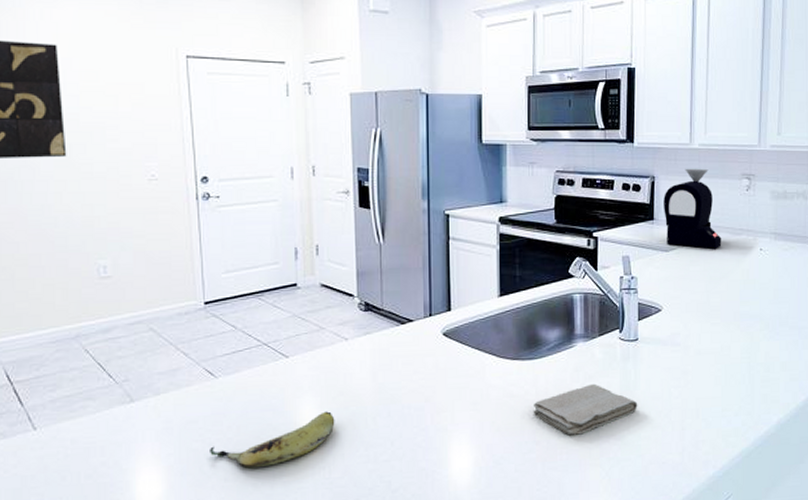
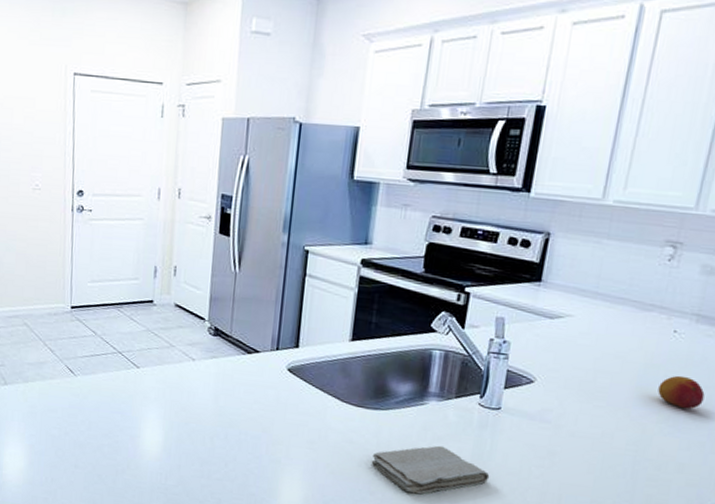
fruit: present [210,411,335,469] -> none [65,423,176,463]
coffee roaster: present [664,168,722,250] -> none [553,227,625,325]
fruit: none [757,286,791,315] -> present [657,375,705,409]

